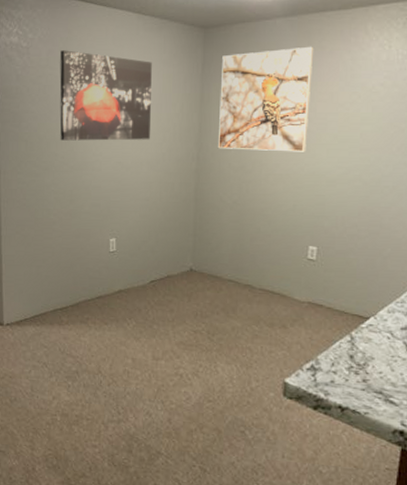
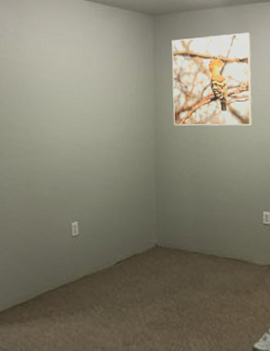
wall art: present [59,50,152,141] -> none [11,35,108,125]

